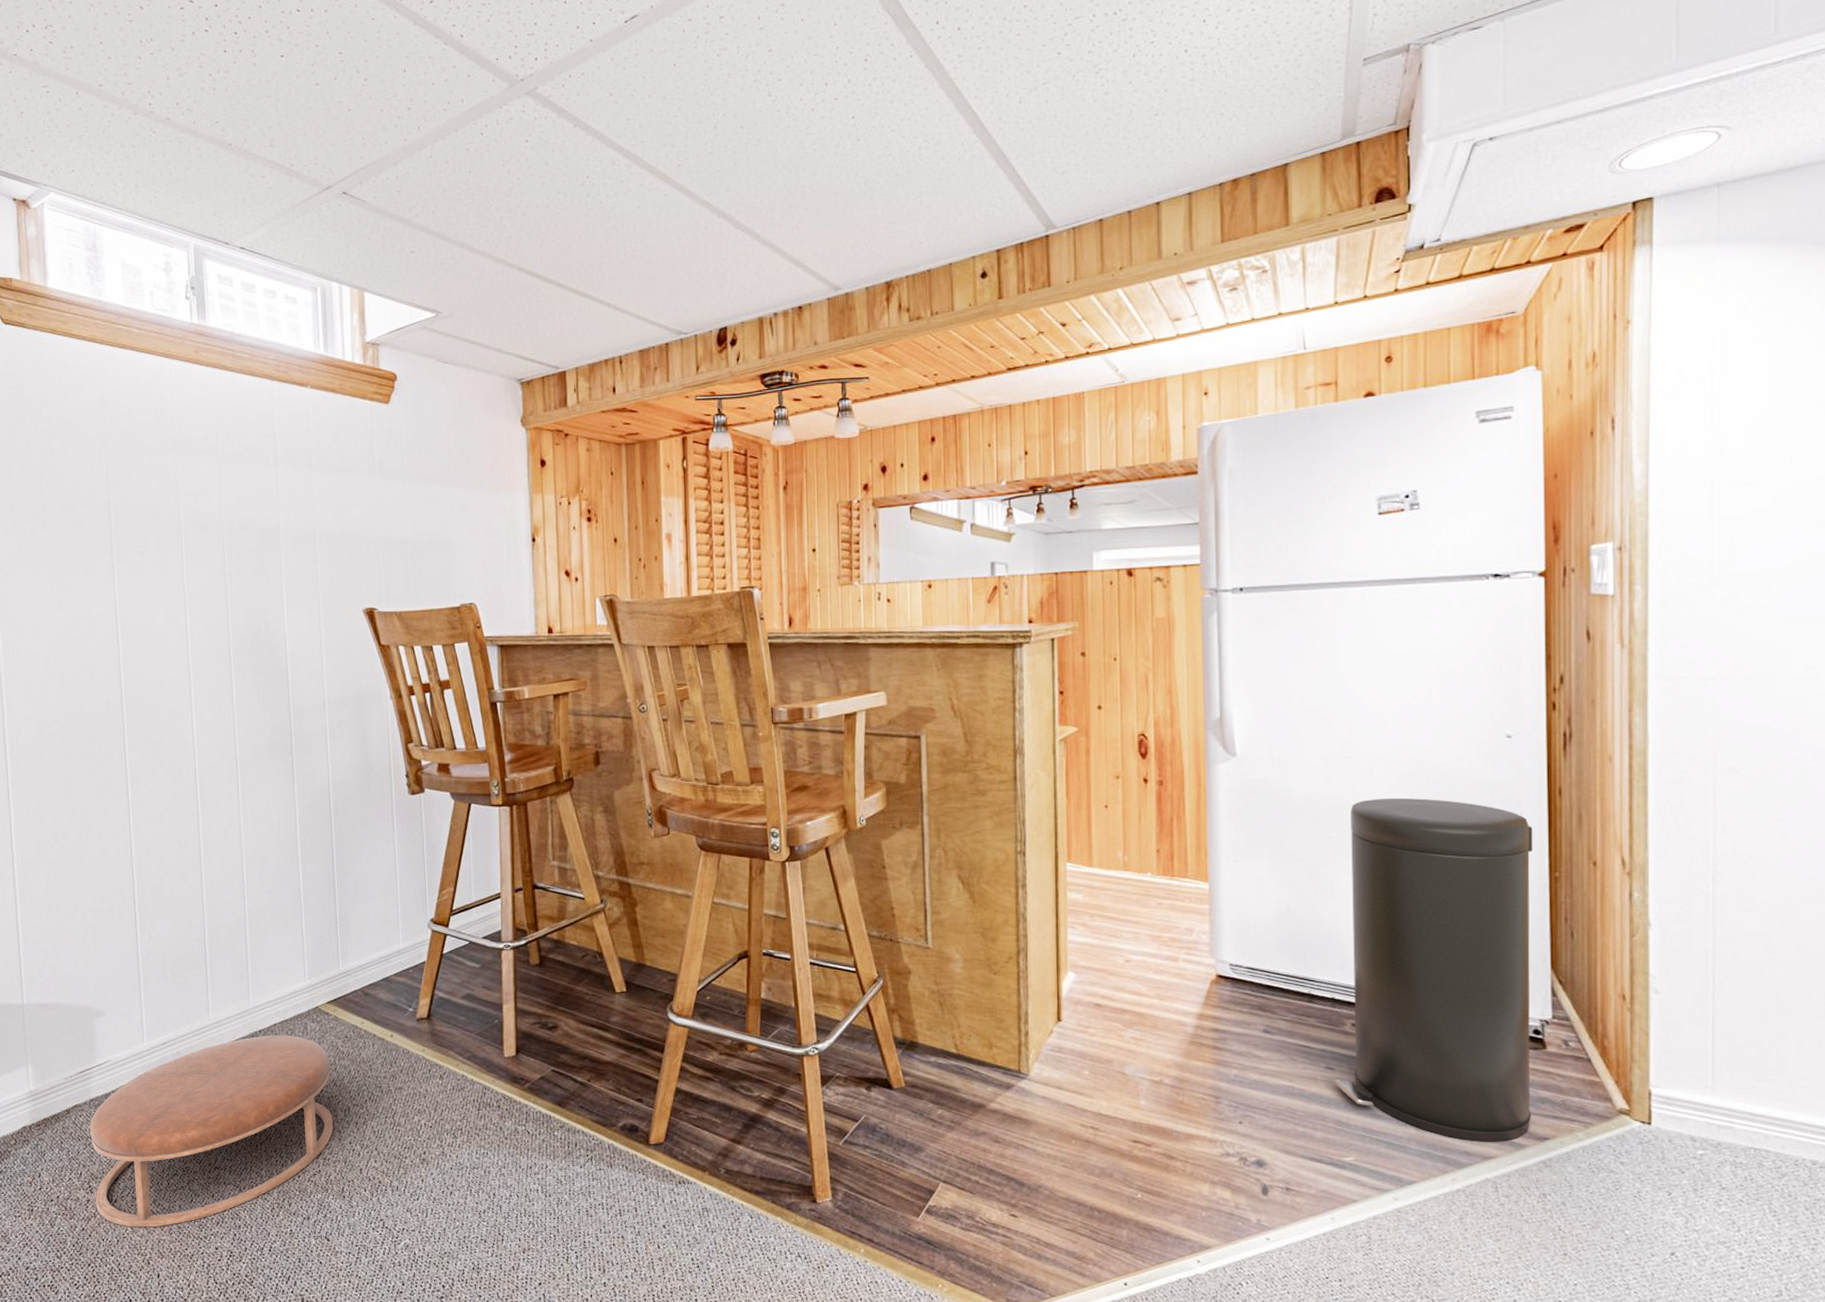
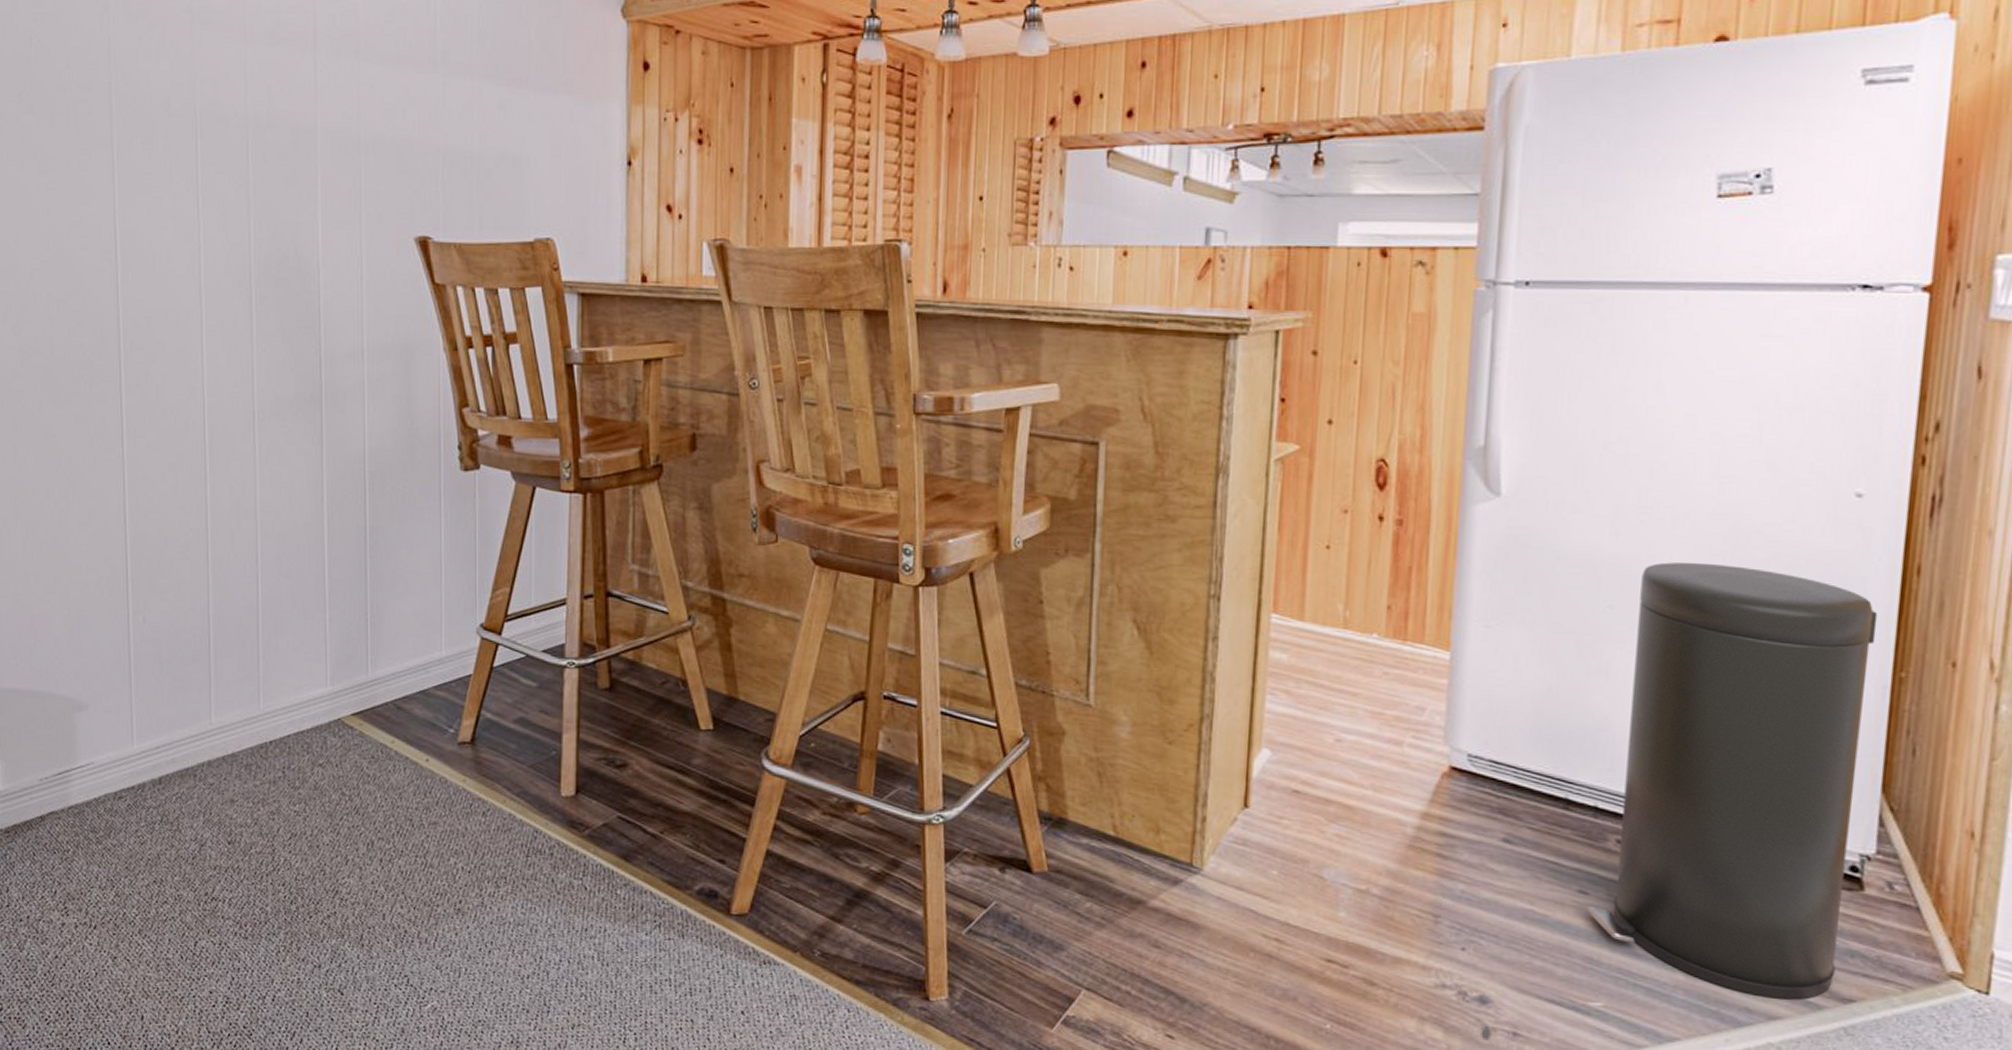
ottoman: present [89,1035,333,1228] -> none [67,747,353,962]

